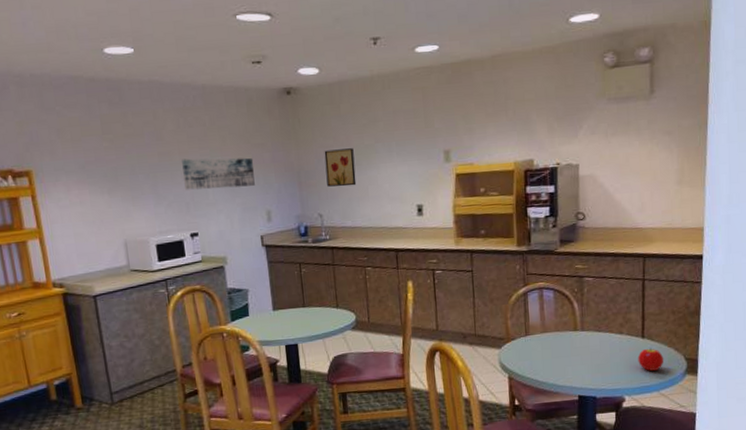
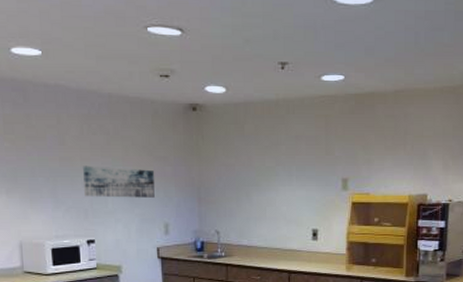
wall art: present [324,148,357,187] -> none [225,169,255,206]

